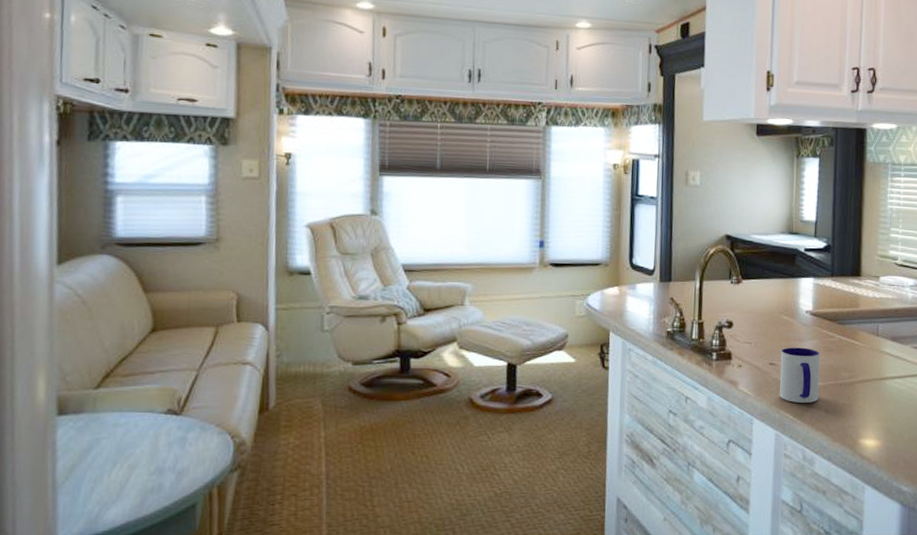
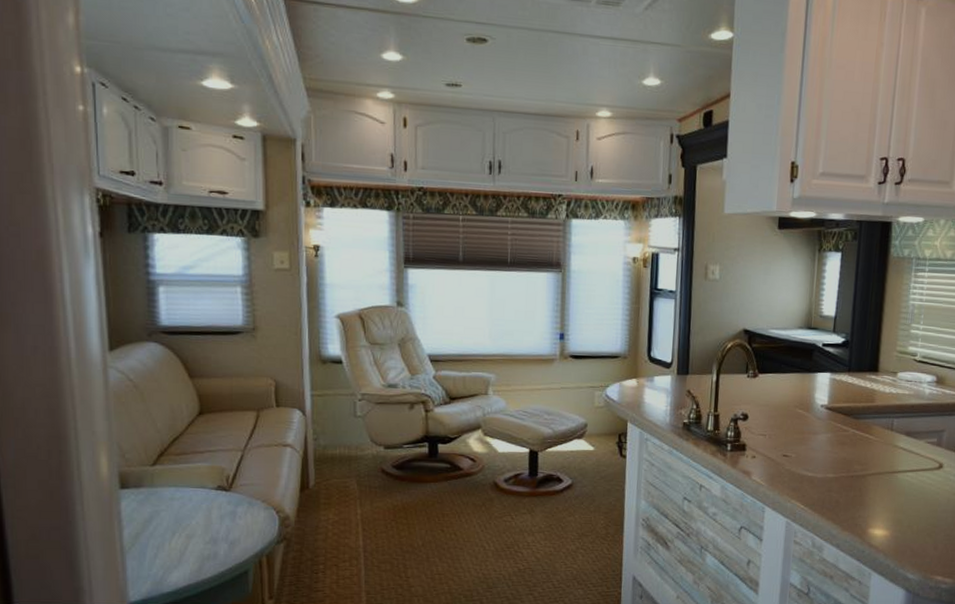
mug: present [780,347,820,403] -> none [792,440,834,493]

